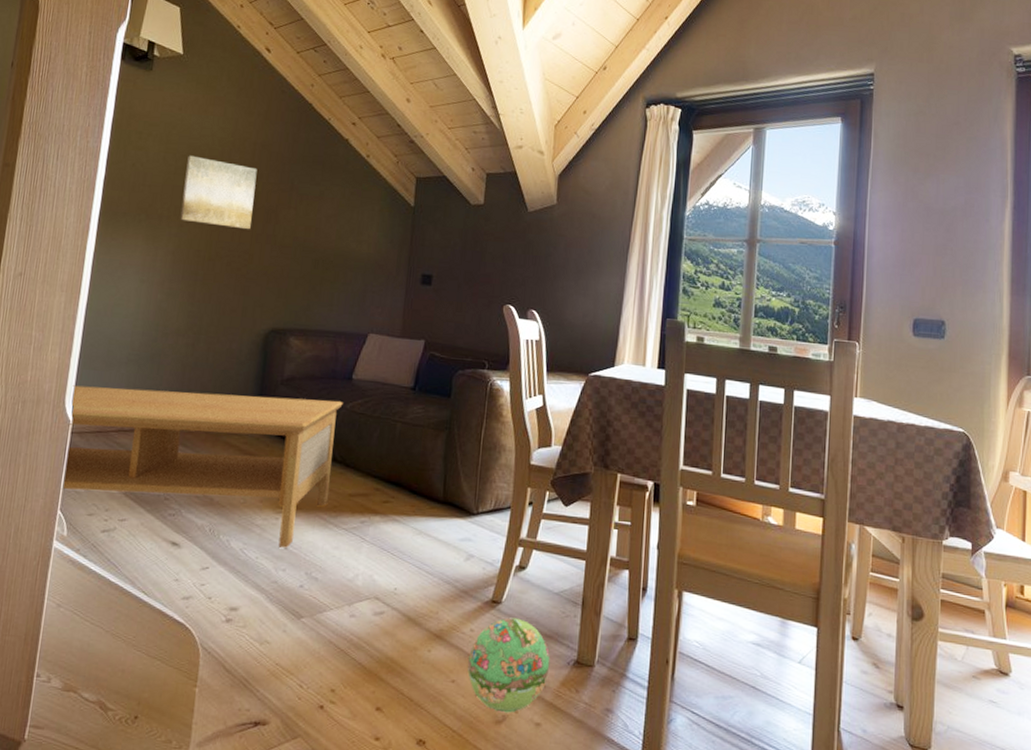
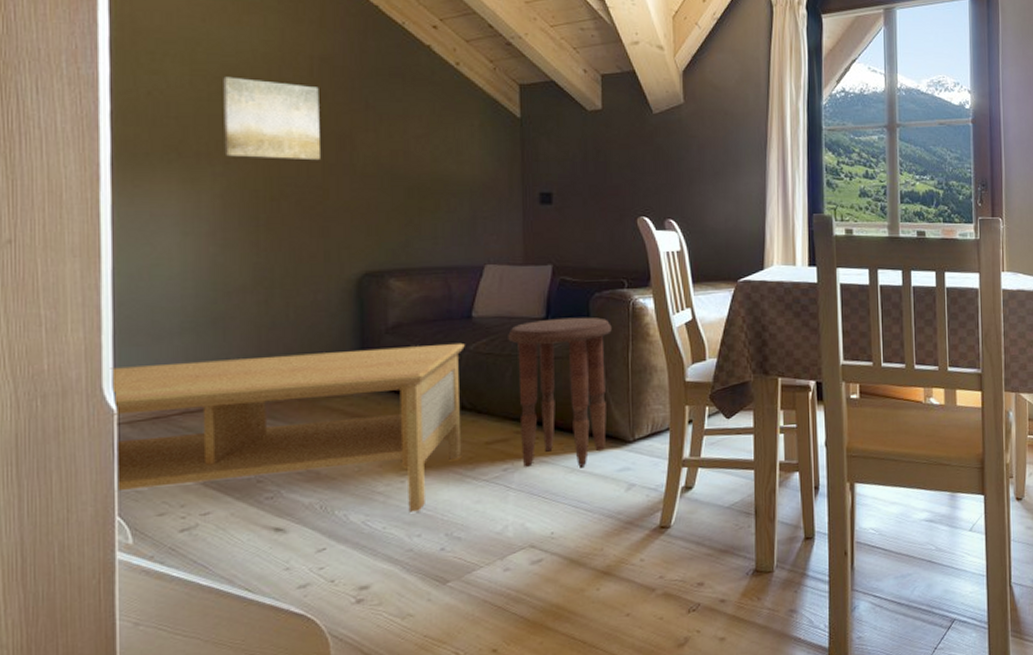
side table: none [378,389,470,531] -> present [508,317,612,467]
ball: present [467,617,550,713] -> none [642,539,728,636]

